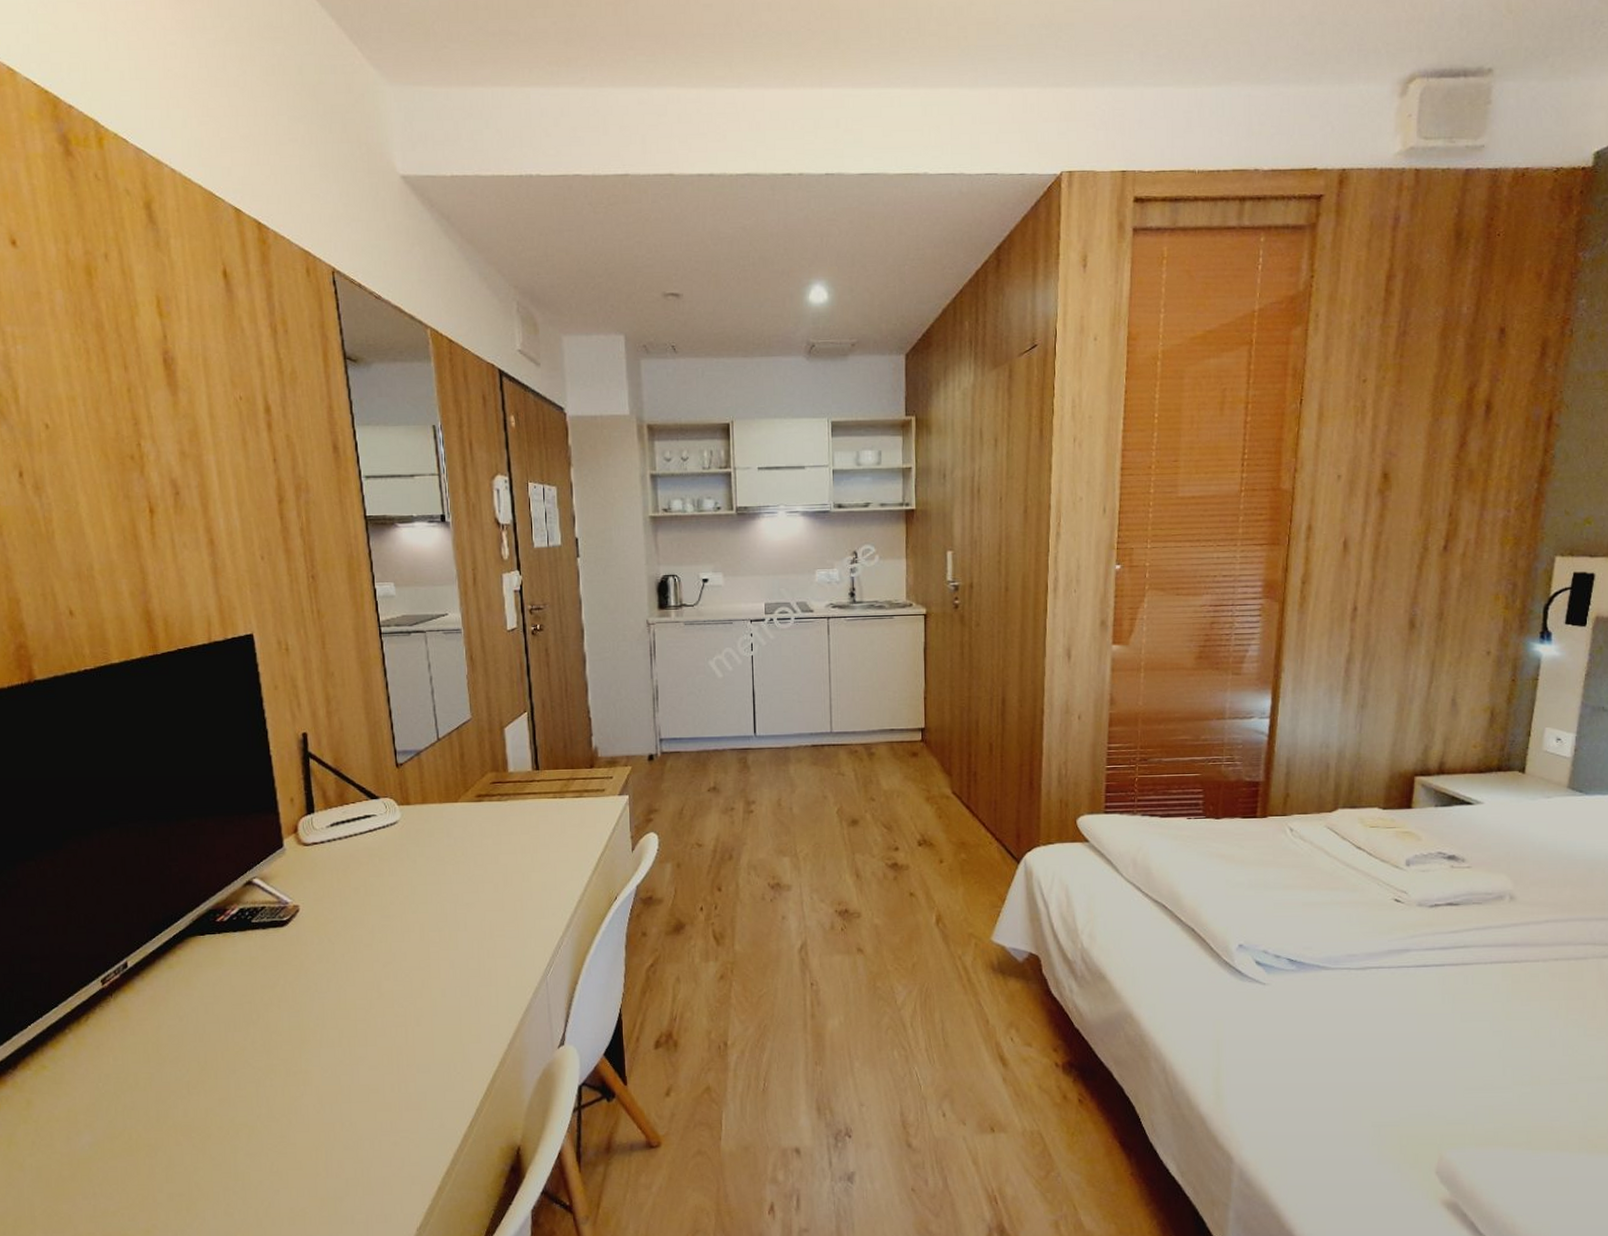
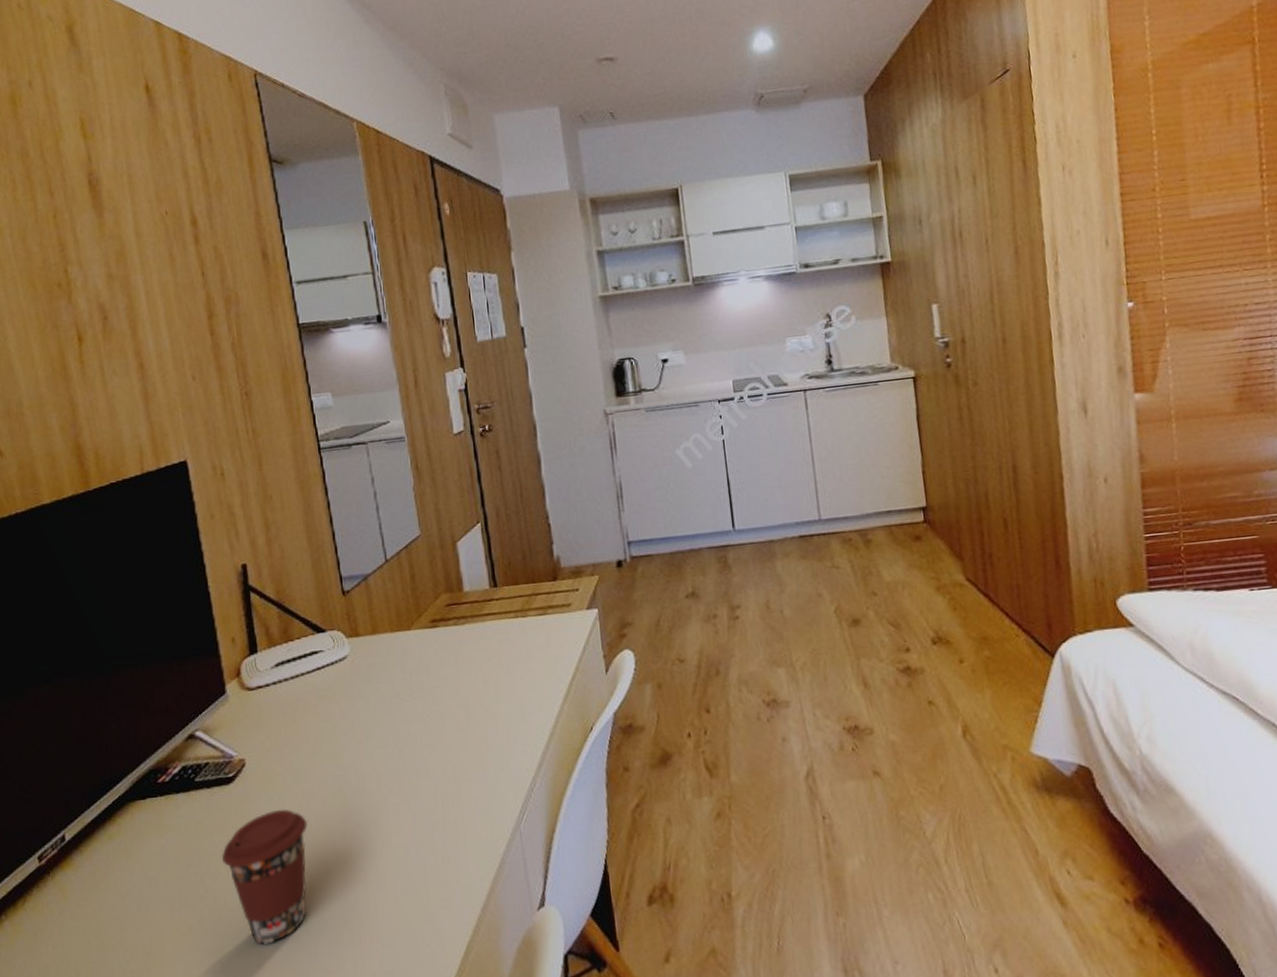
coffee cup: none [274,951,356,1065] -> present [221,809,309,944]

